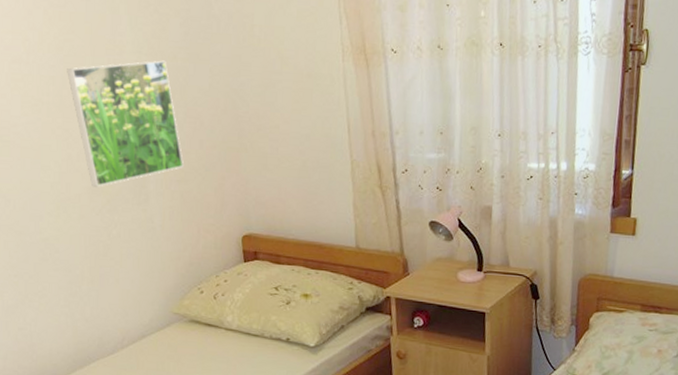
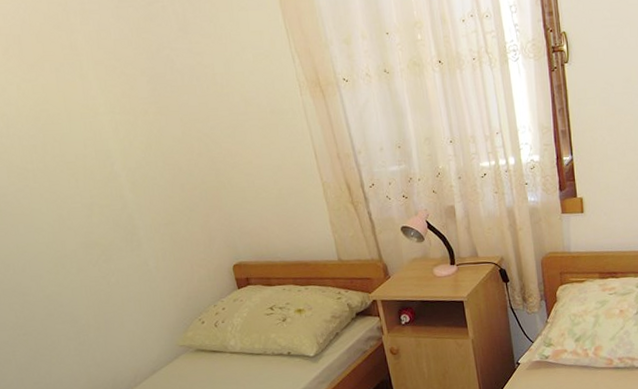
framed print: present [67,60,183,187] -> none [46,116,169,241]

